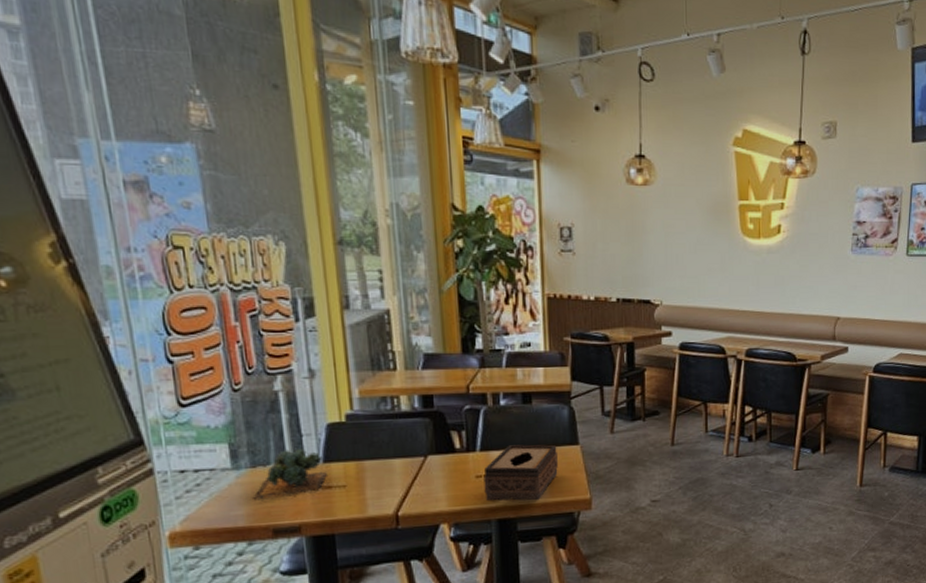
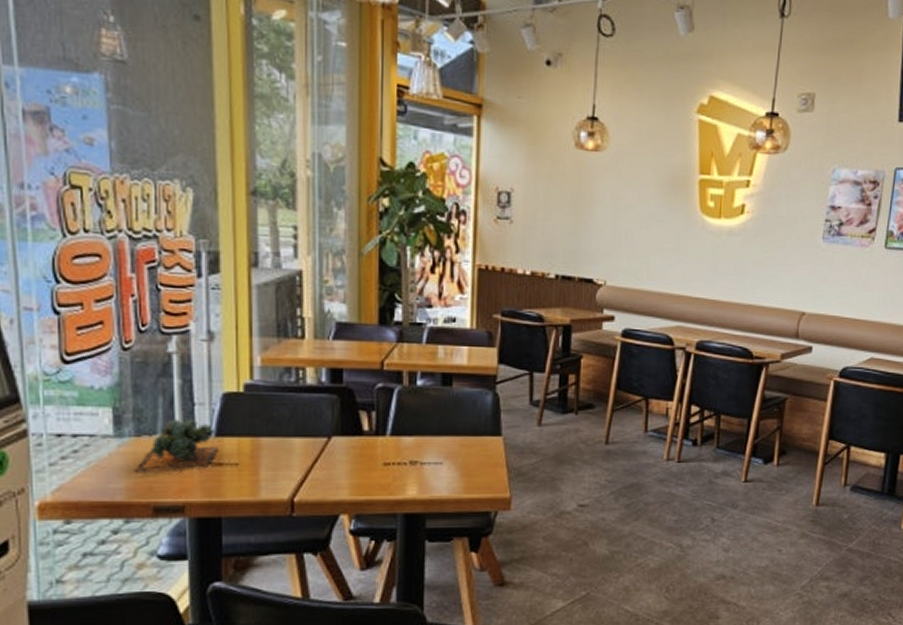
tissue box: present [483,444,558,501] -> none [392,431,477,496]

